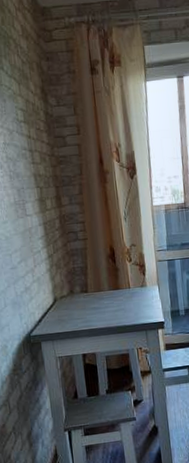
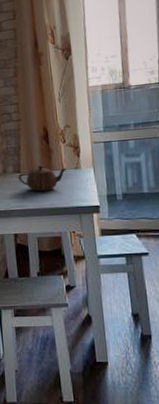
teapot: none [86,284,134,311] -> present [18,165,67,192]

